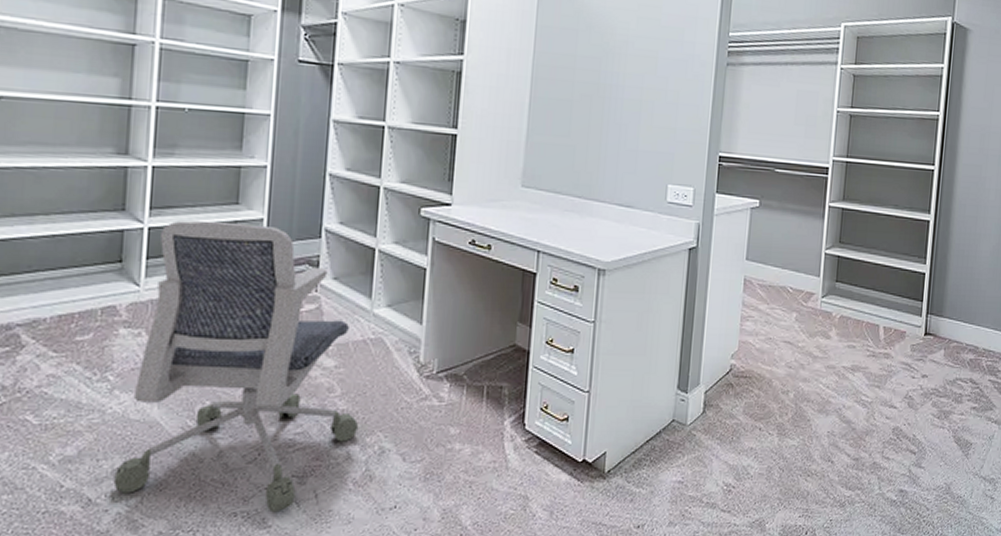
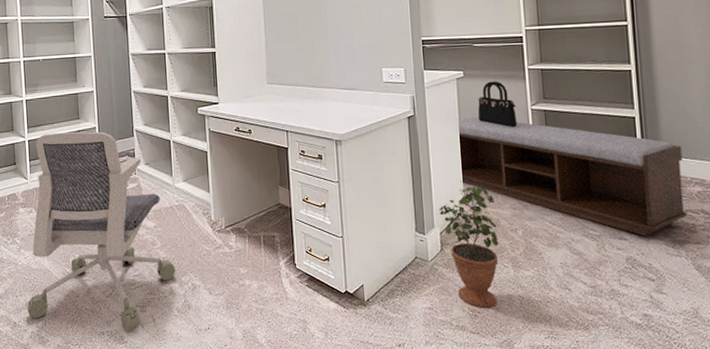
potted plant: none [707,331,770,482] -> present [439,180,499,308]
bench: none [736,256,963,404] -> present [458,117,687,236]
handbag: none [767,215,810,272] -> present [478,81,518,127]

